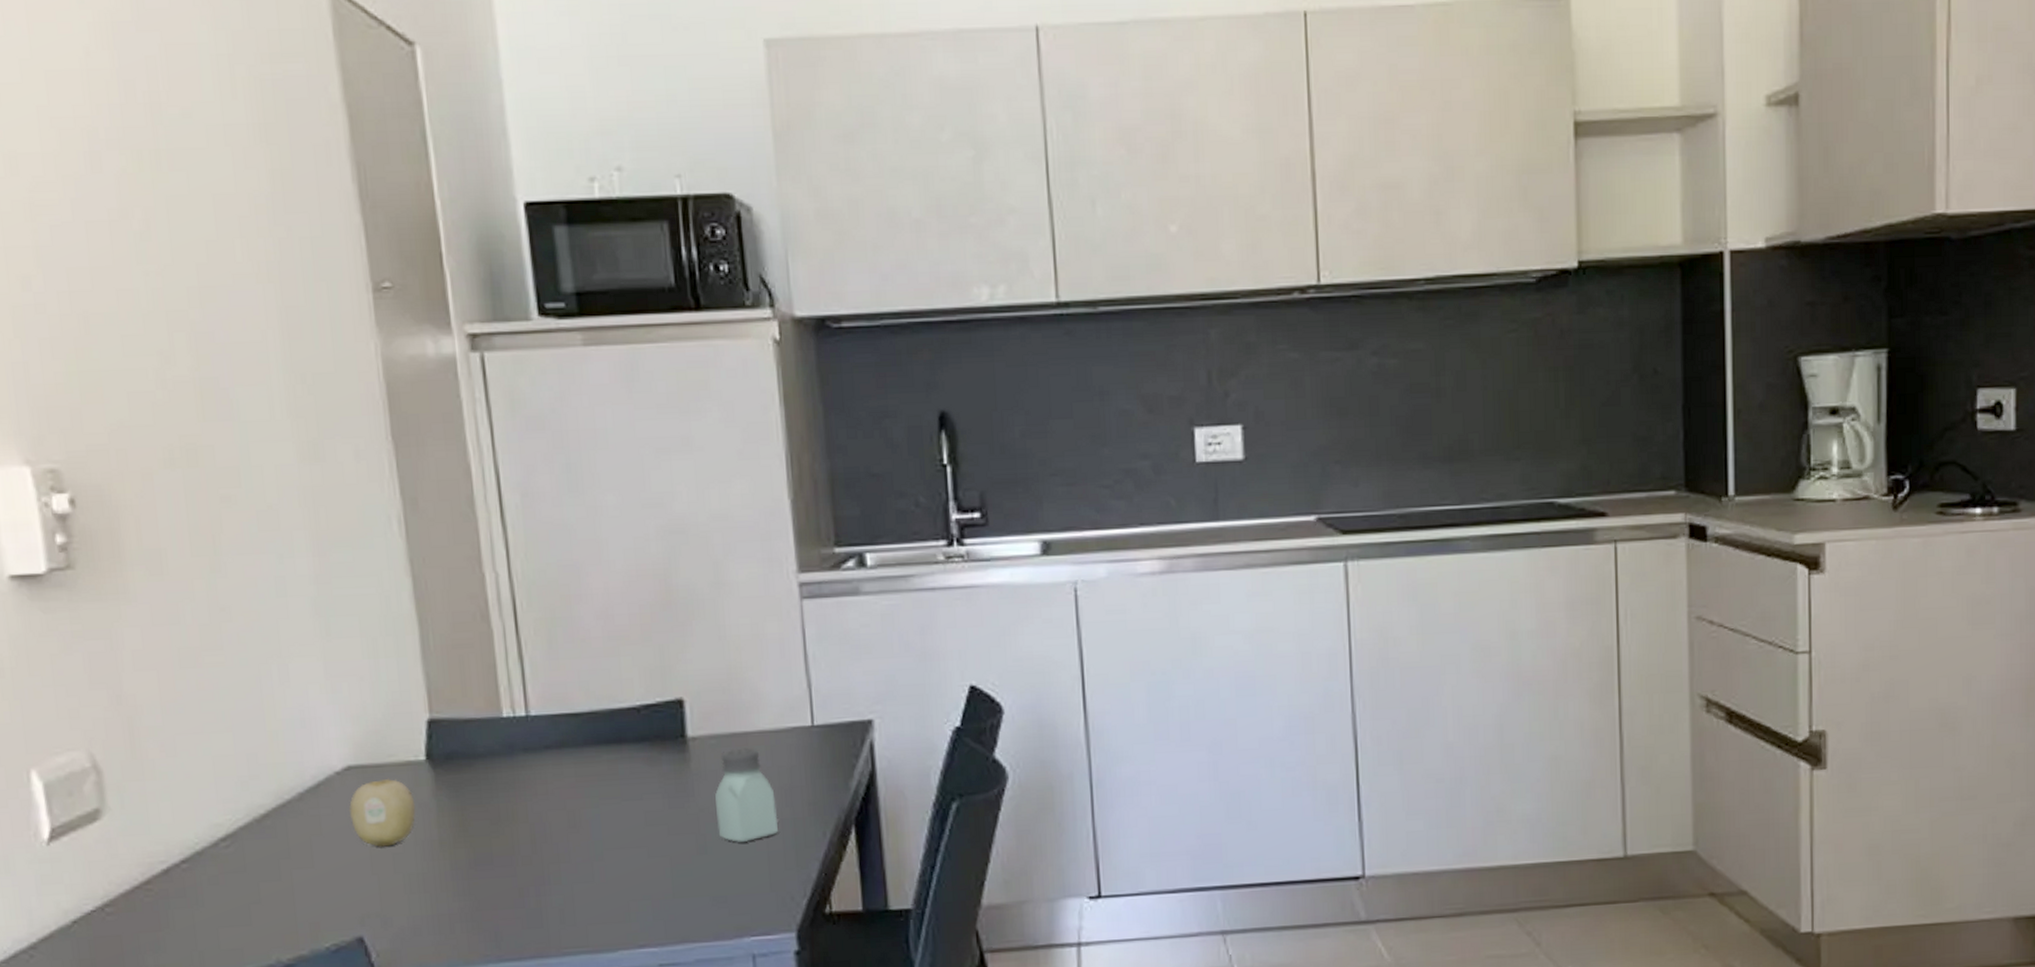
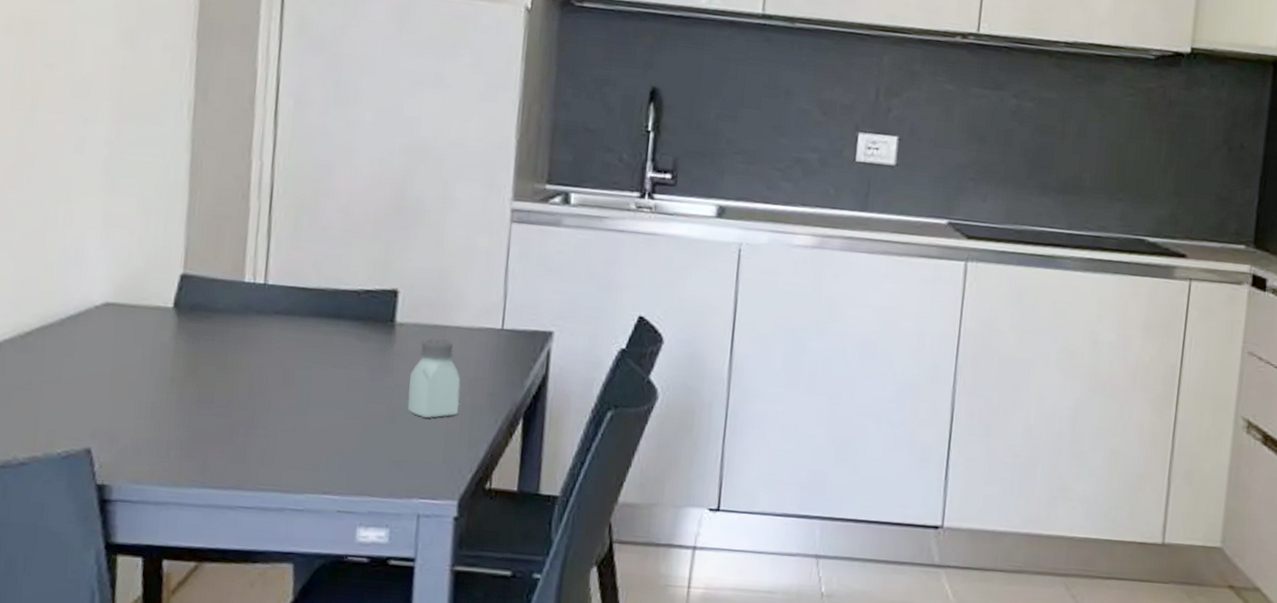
fruit: present [348,778,416,848] -> none [99,318,157,376]

